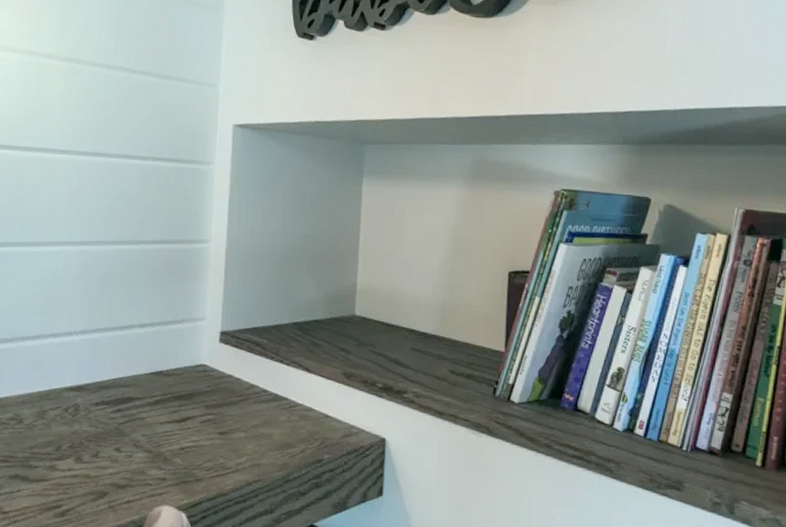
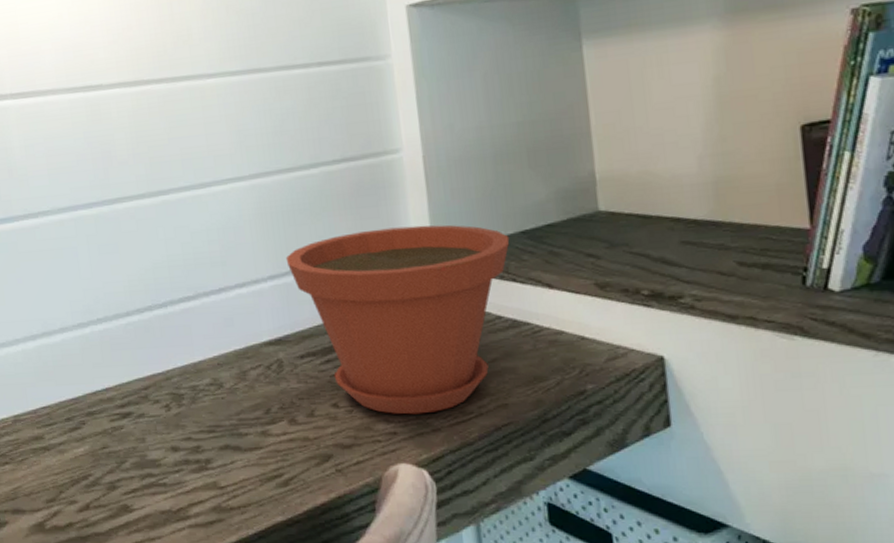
plant pot: none [98,303,283,465] -> present [285,225,510,415]

